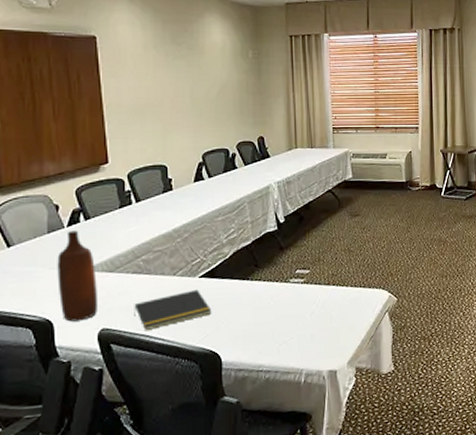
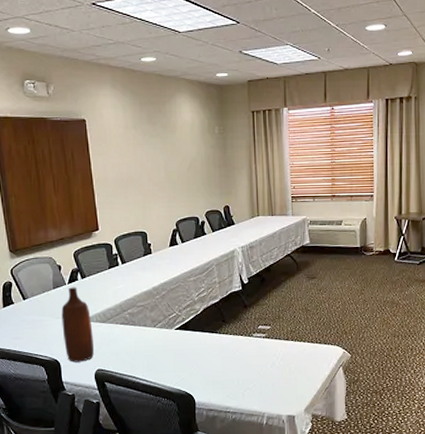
notepad: present [134,289,212,330] -> none [123,339,187,372]

